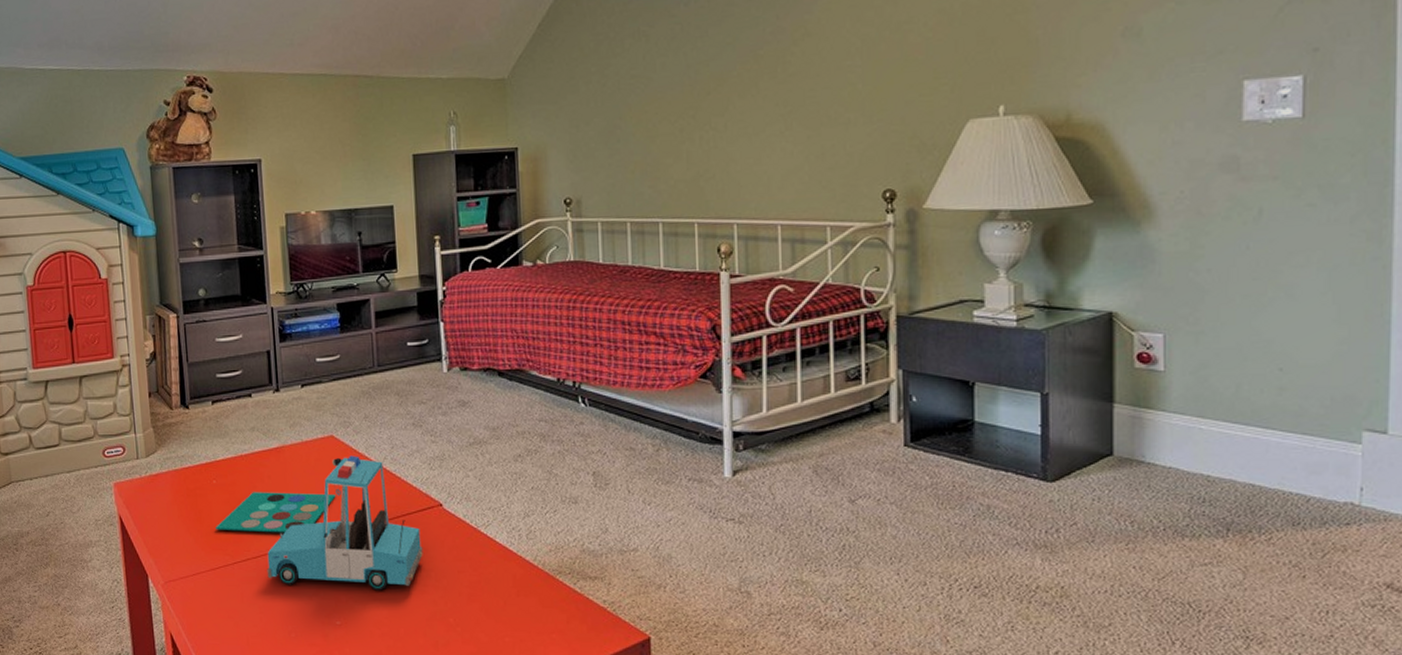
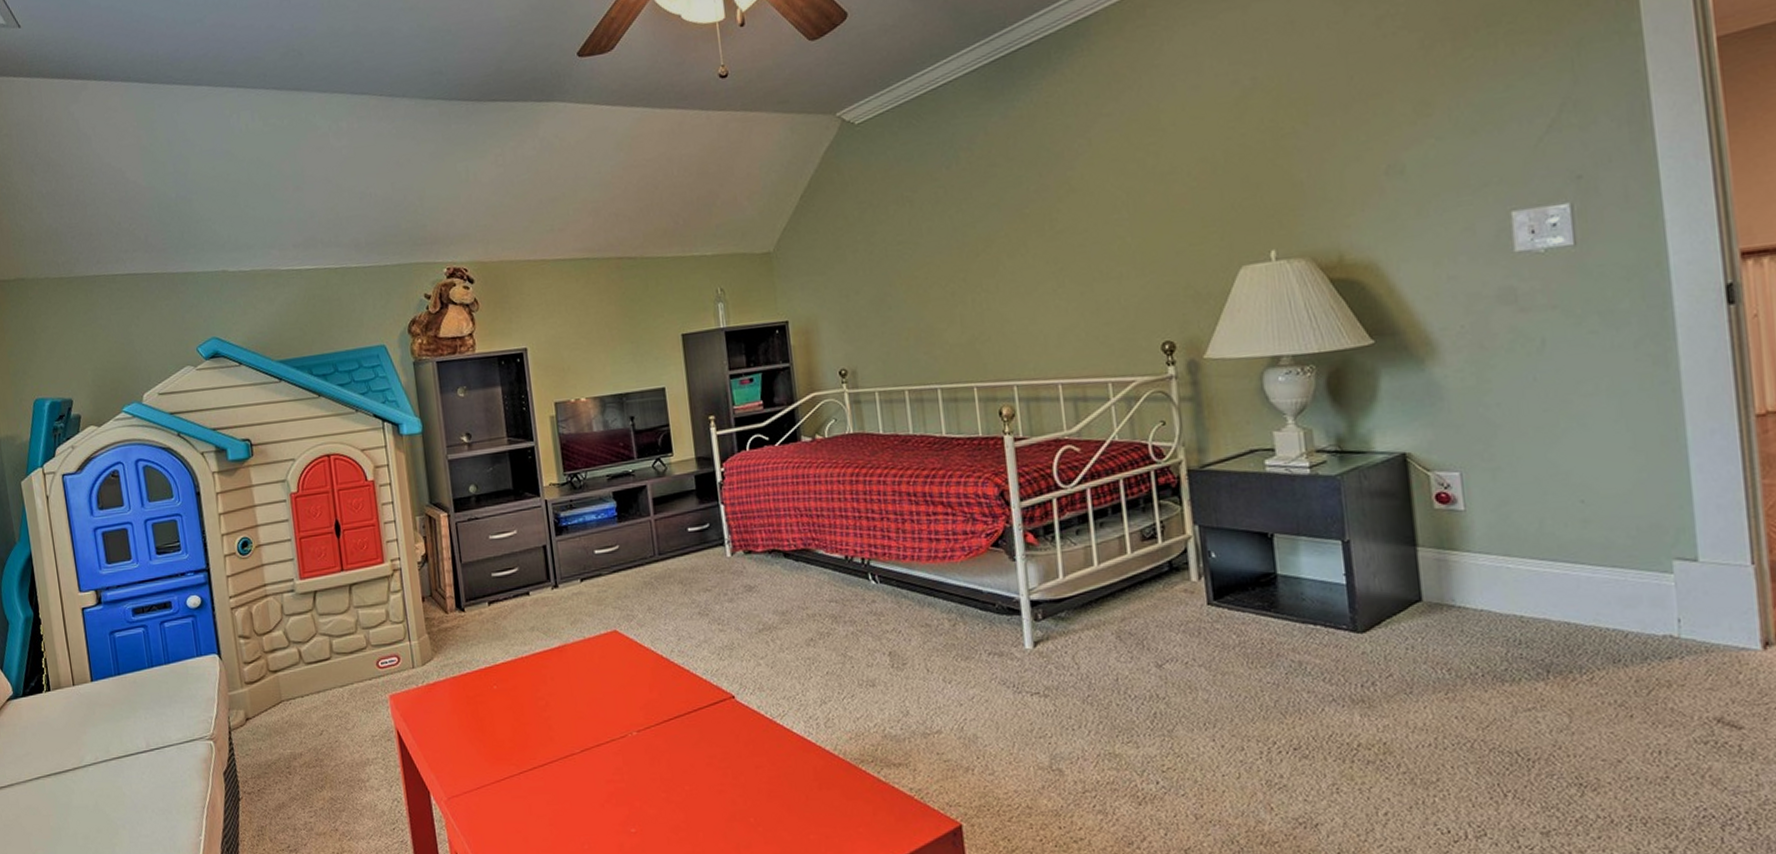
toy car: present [215,455,423,591] -> none [498,650,718,793]

